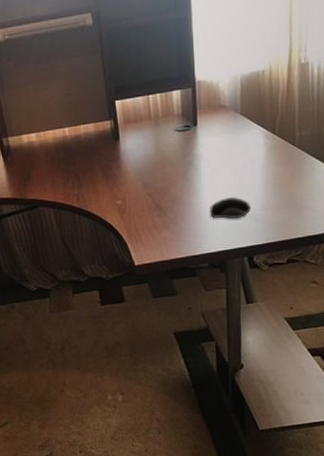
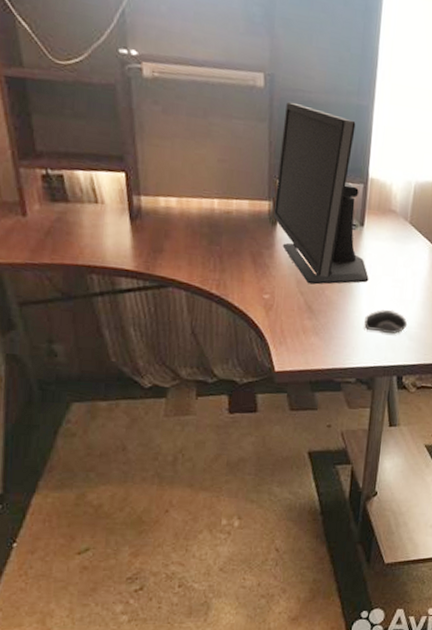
monitor: none [113,31,208,186] -> present [272,102,369,285]

